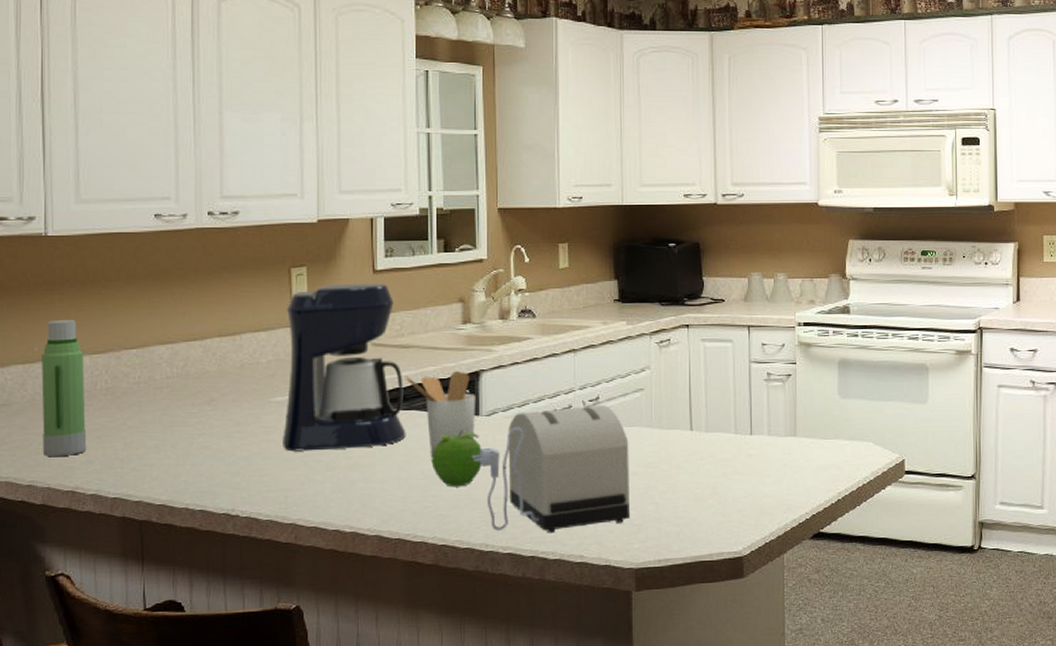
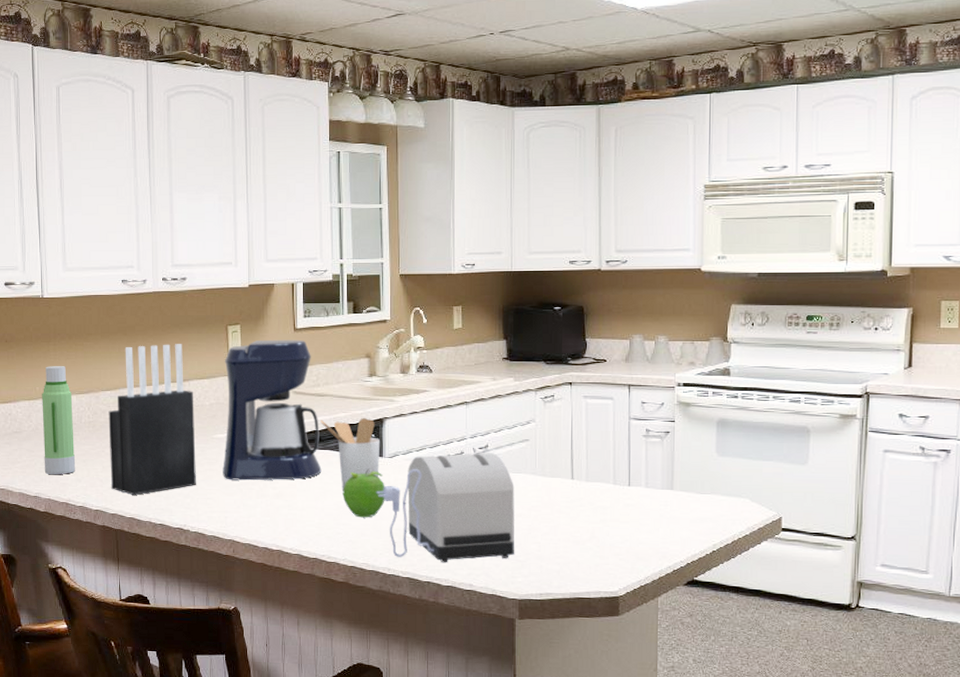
knife block: none [133,290,248,476] -> present [108,344,196,495]

